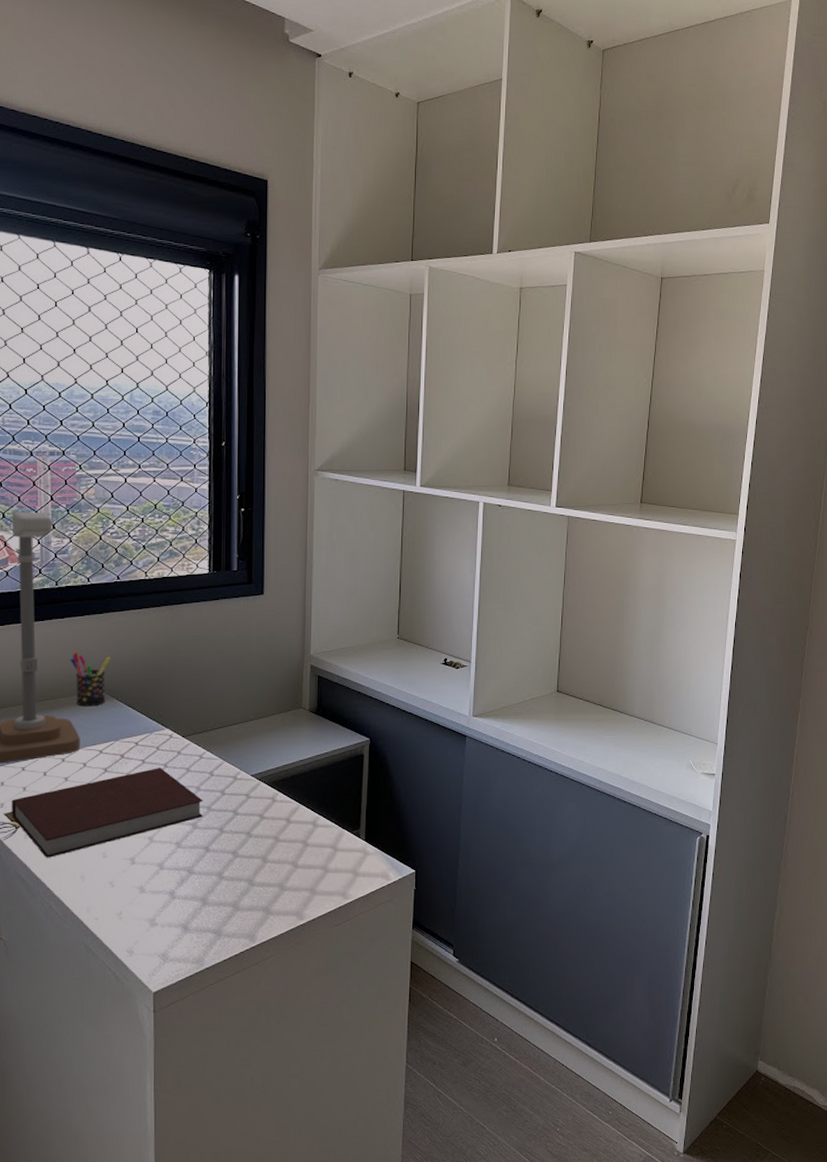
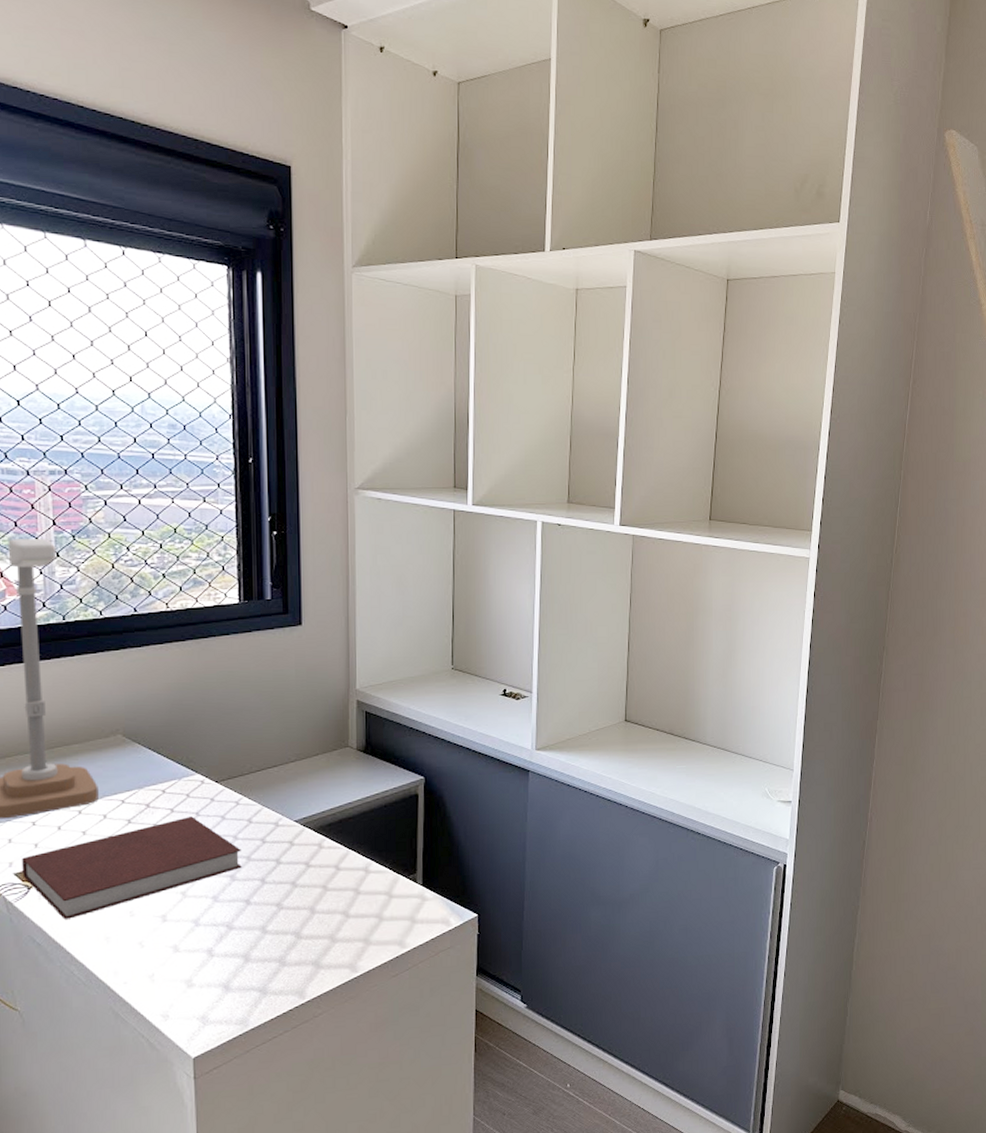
pen holder: present [70,652,111,707] -> none [83,693,130,753]

